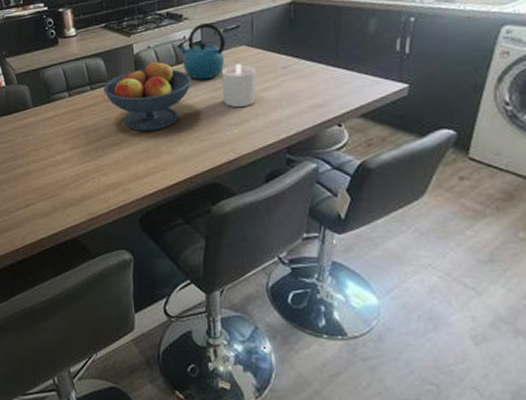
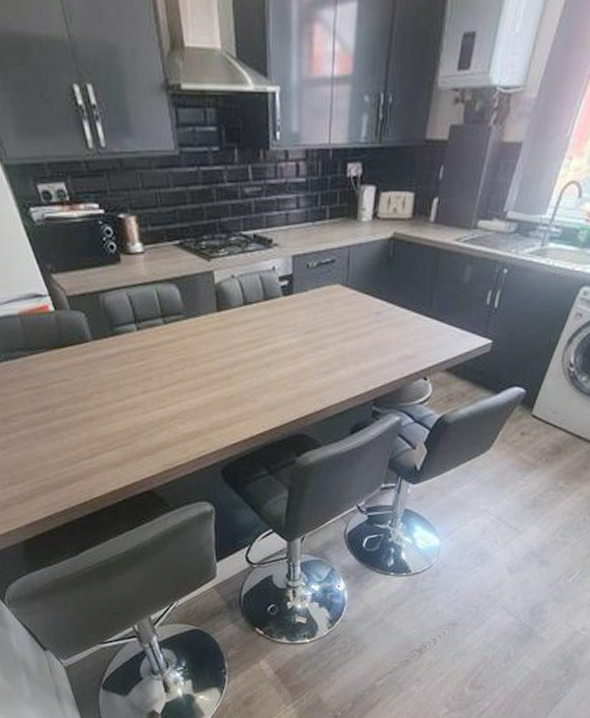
fruit bowl: present [104,59,191,132] -> none [179,292,280,377]
kettle: present [177,23,226,80] -> none [264,253,320,321]
candle: present [221,64,257,108] -> none [312,305,350,355]

